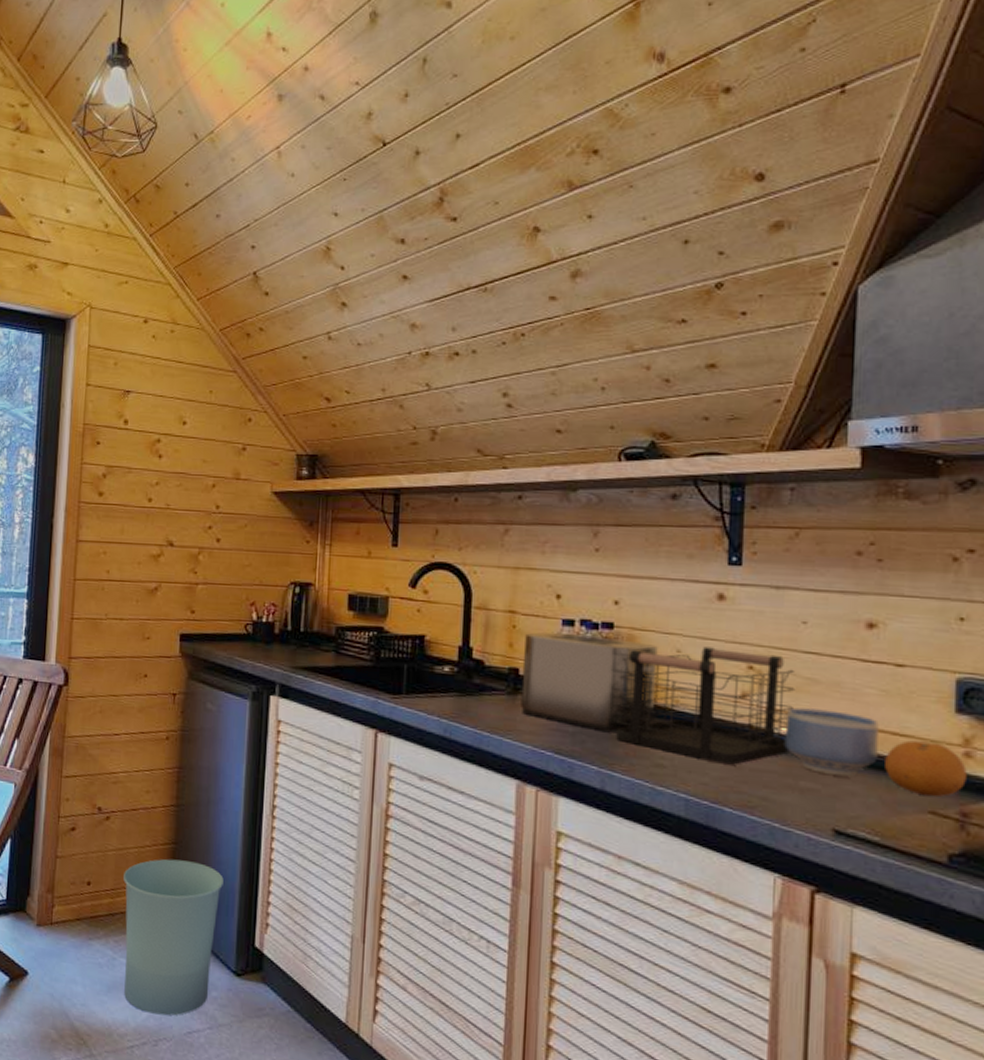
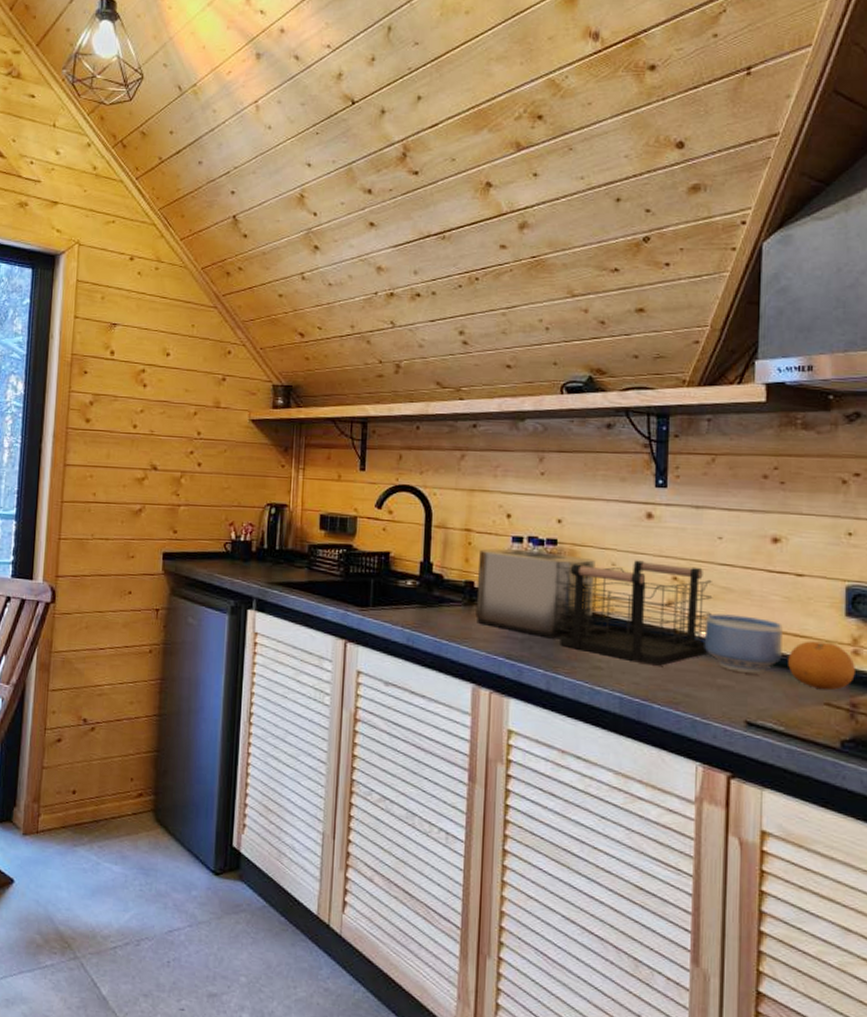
waste bin: present [123,859,224,1016] -> none [108,766,203,916]

